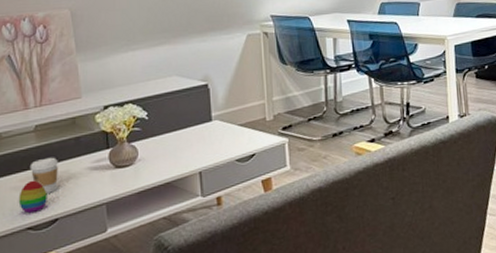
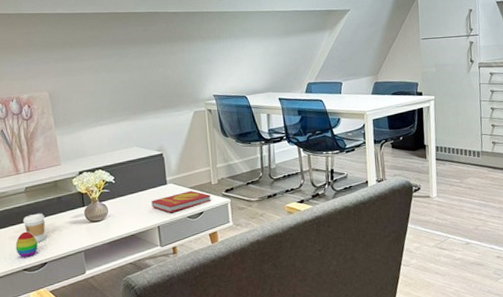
book: none [192,128,266,156] -> present [151,190,212,213]

